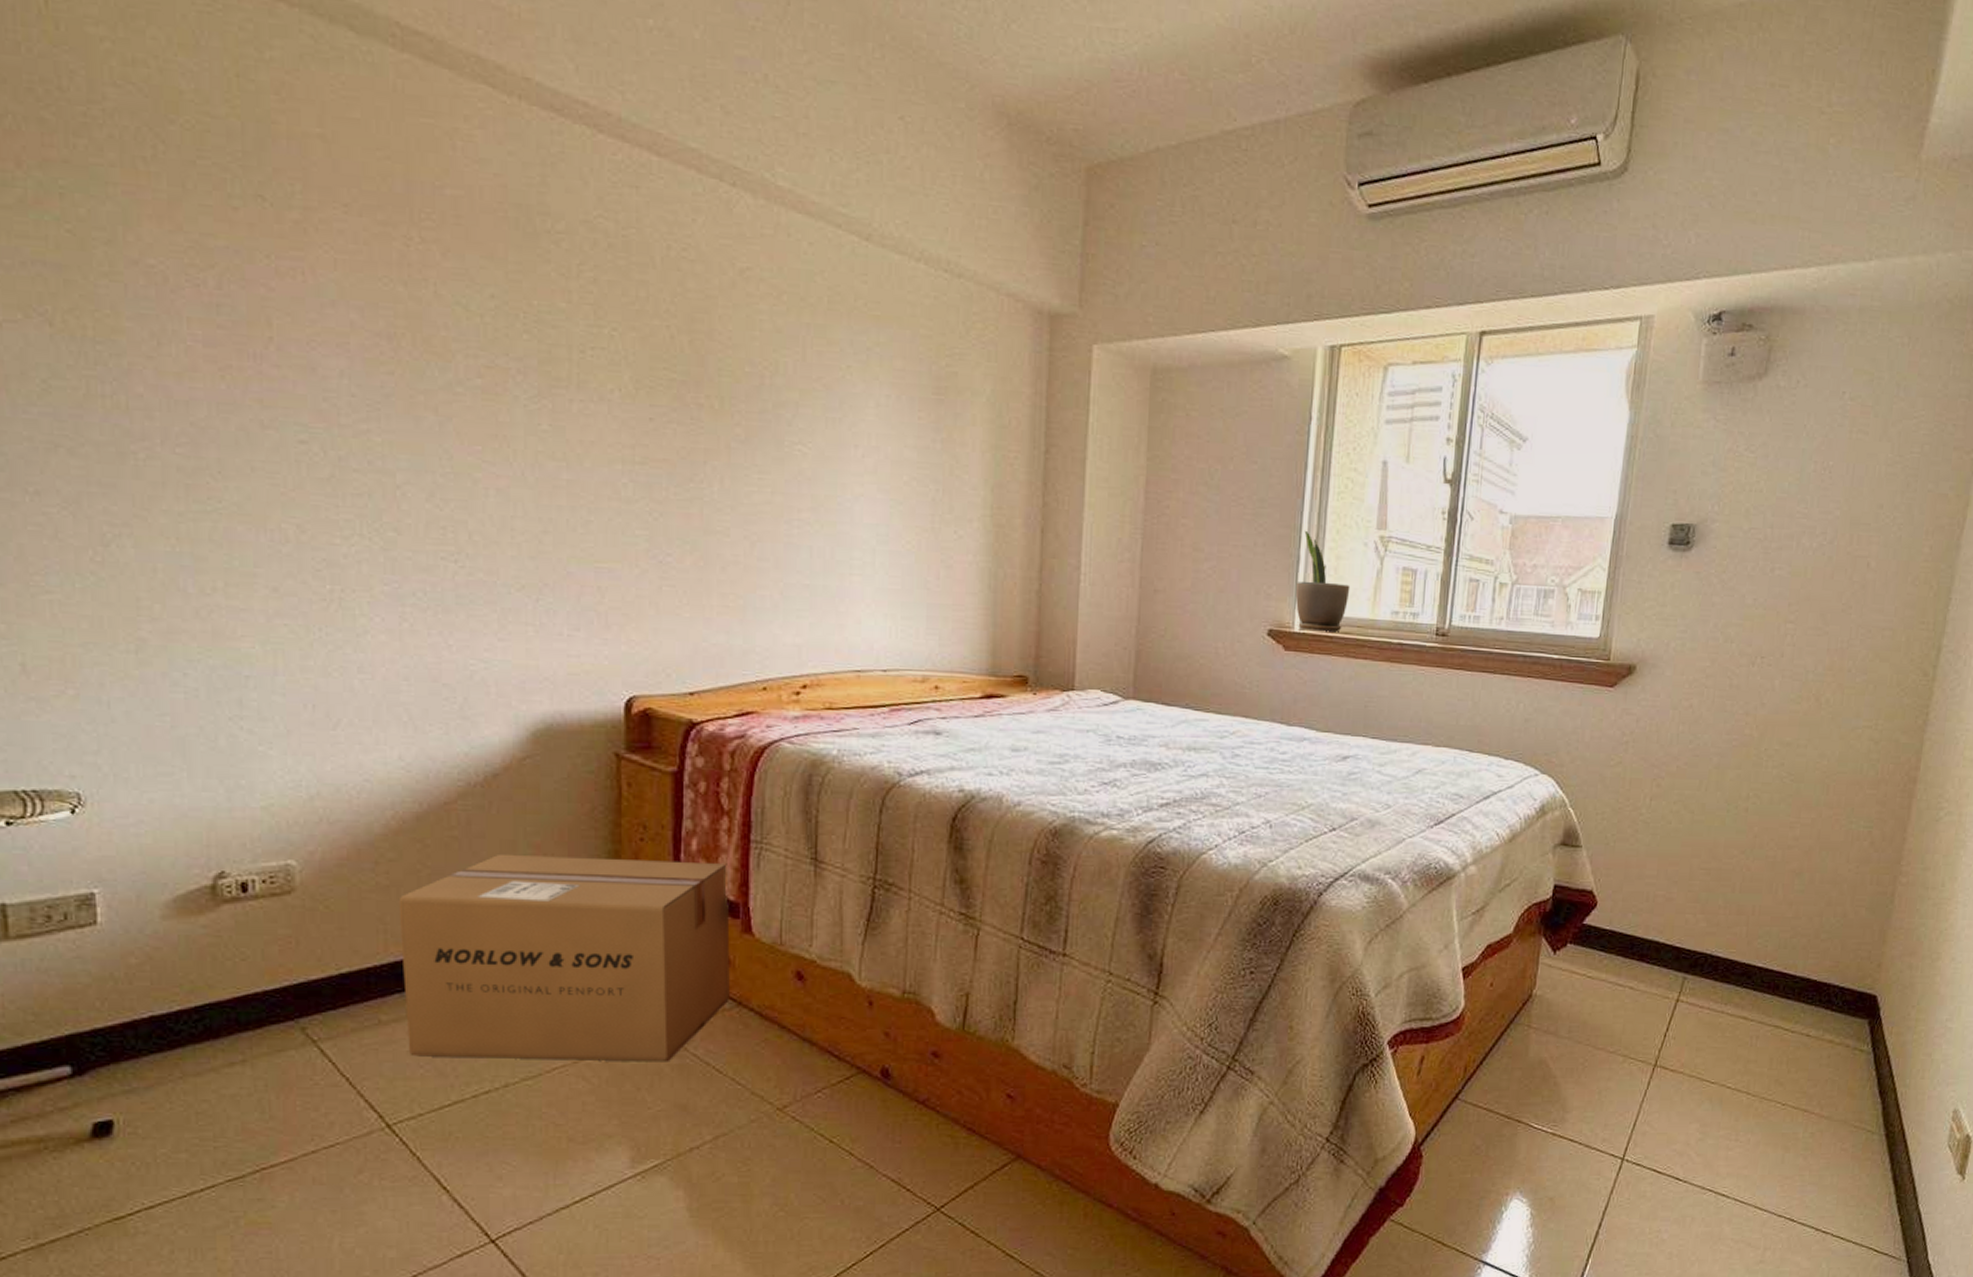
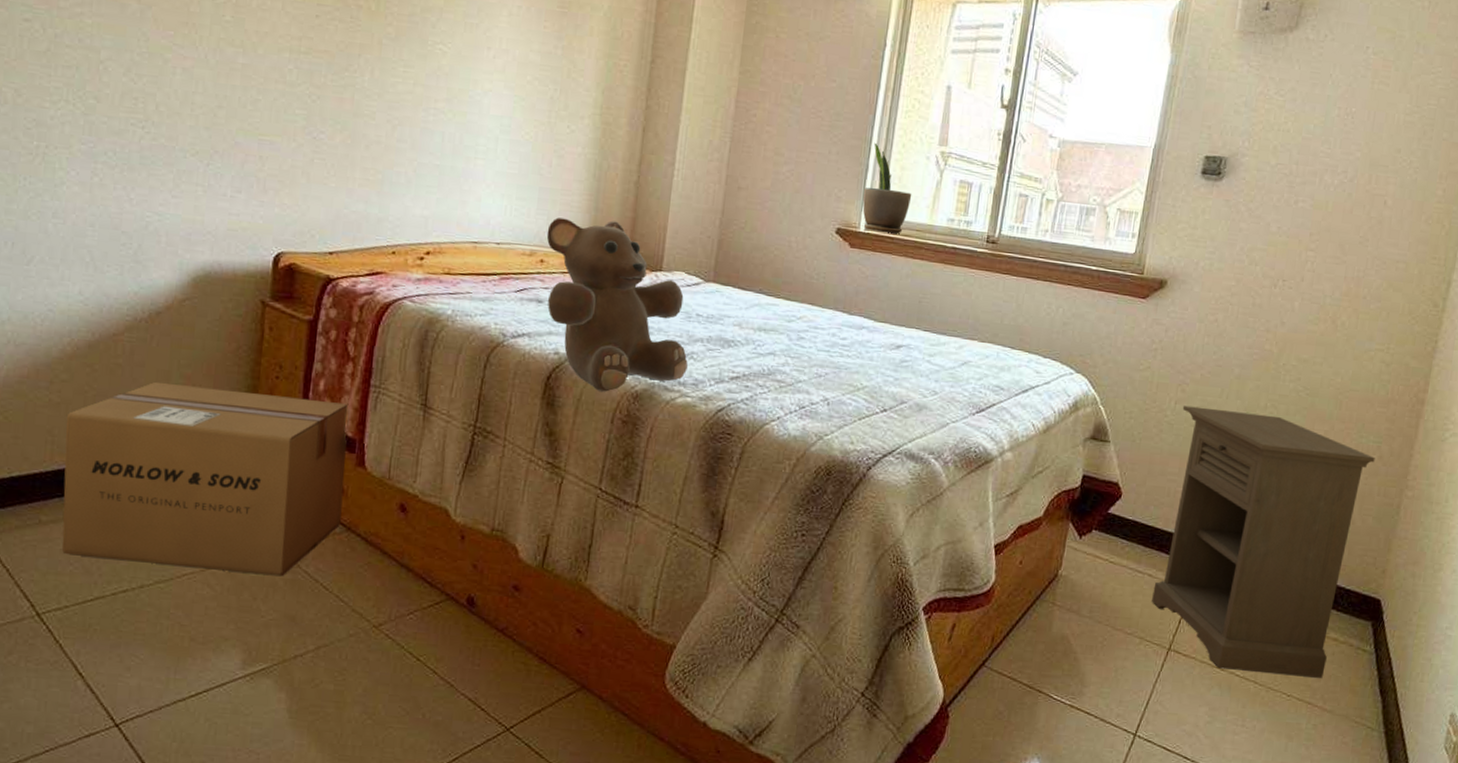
teddy bear: none [940,637,1111,830] -> present [546,217,688,392]
nightstand: none [1634,801,1866,1083] -> present [1152,405,1375,678]

